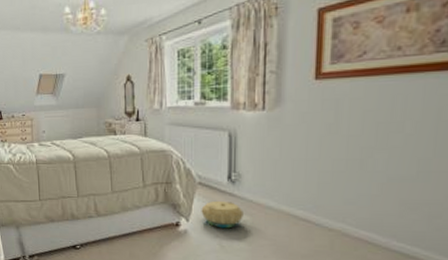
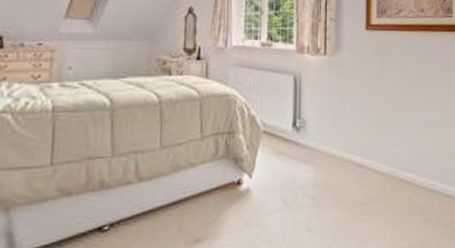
basket: present [201,200,243,229] -> none [265,150,308,183]

